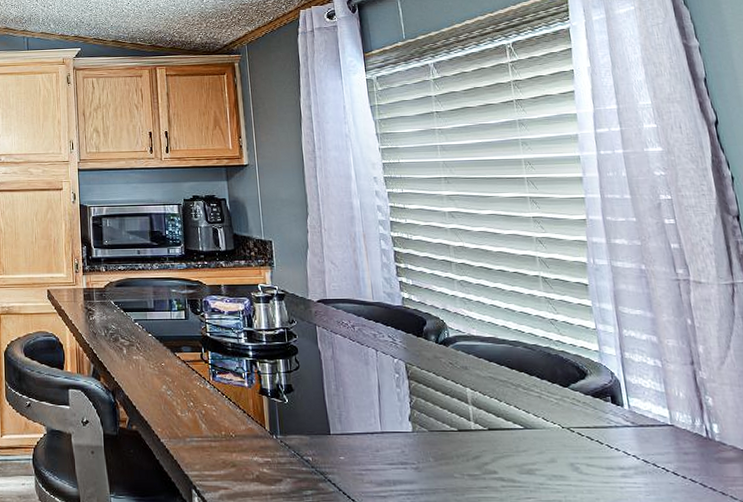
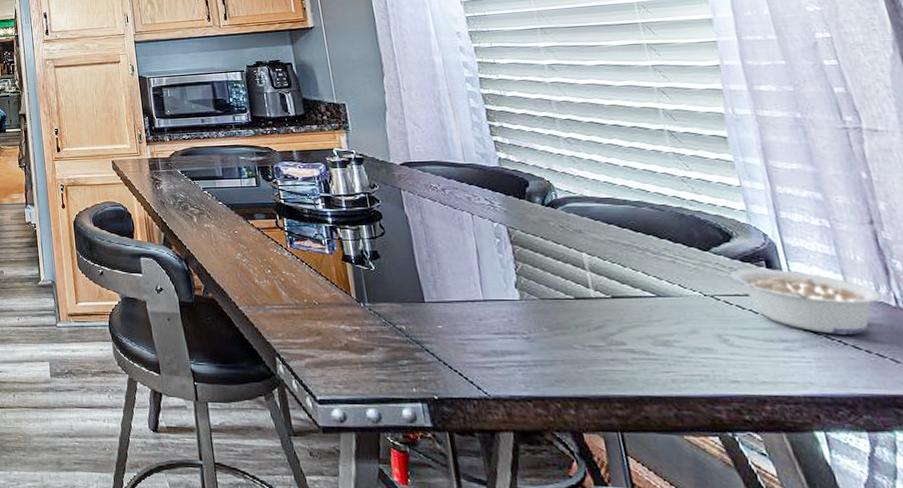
legume: none [583,403,696,462] -> present [730,268,882,335]

